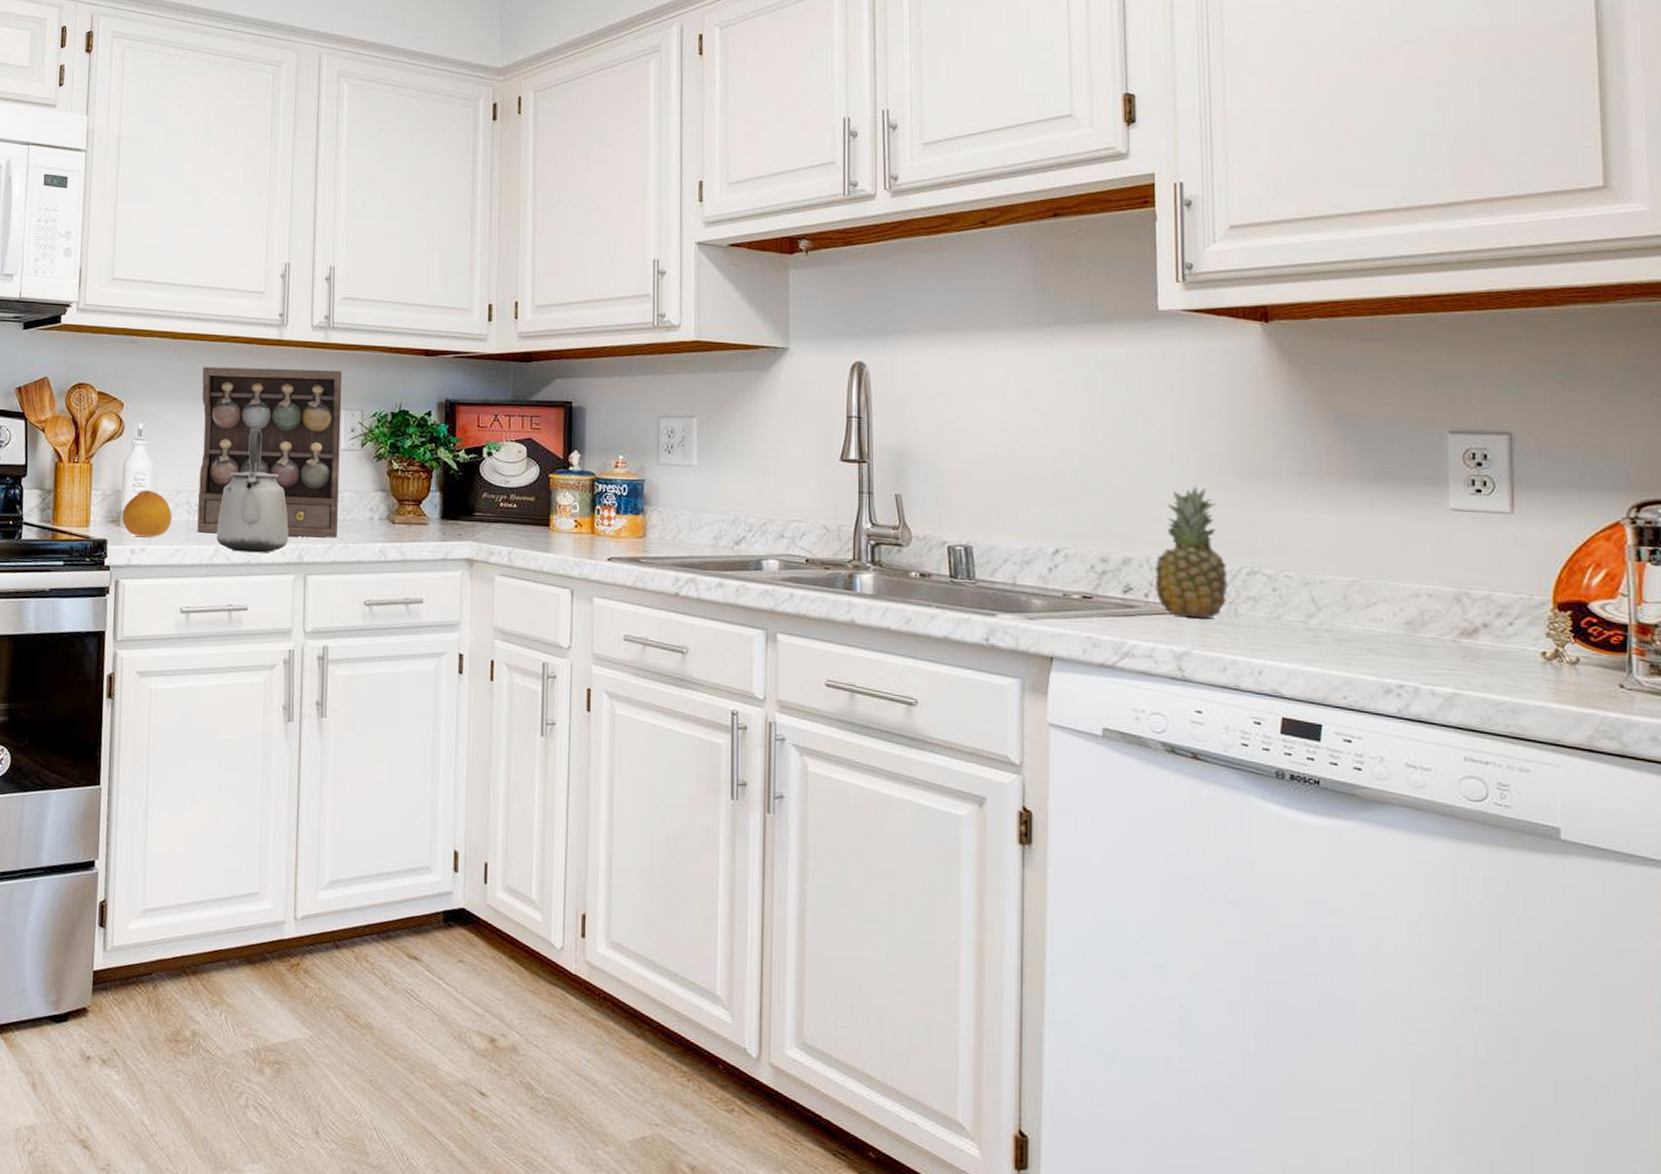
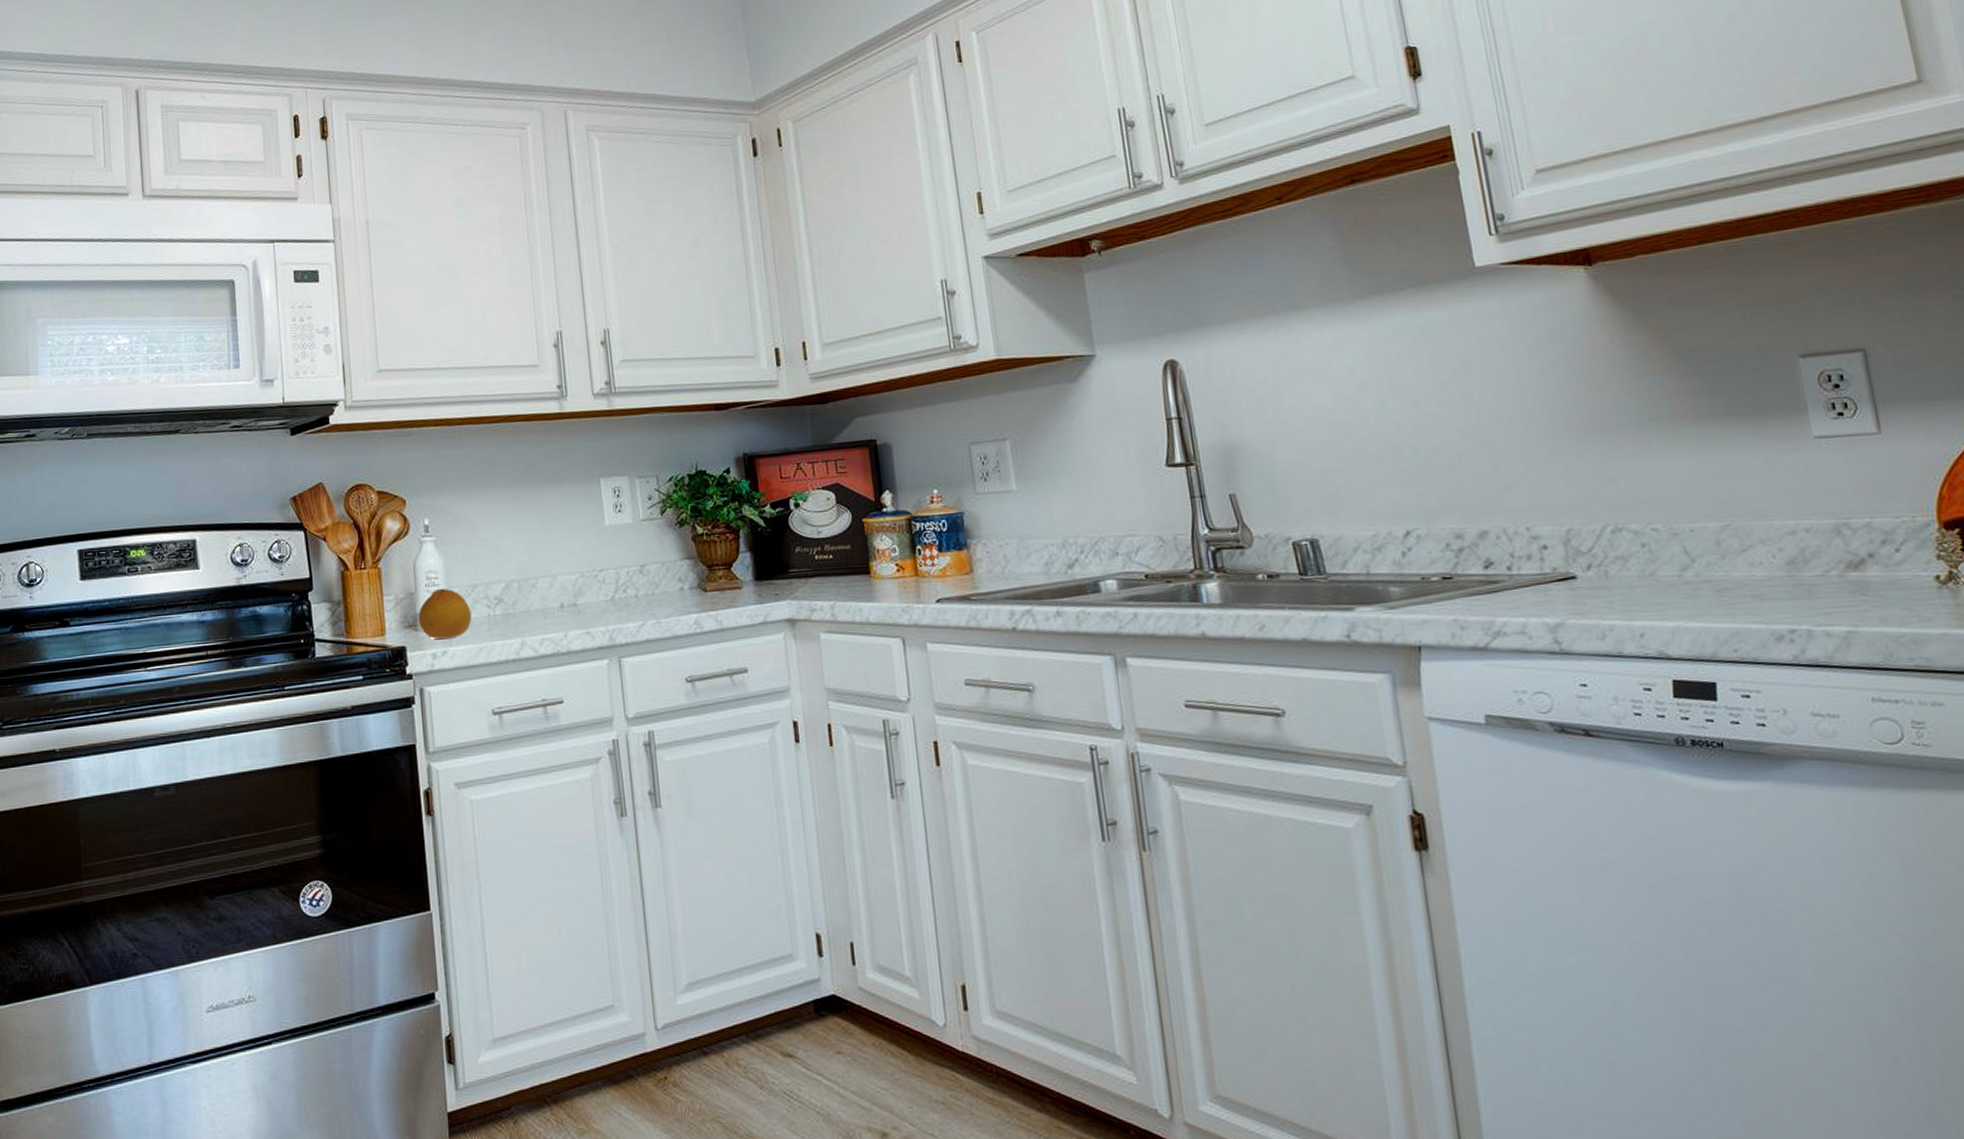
spice rack: present [197,366,343,539] -> none [484,437,649,627]
kettle: present [216,428,289,553] -> none [519,508,598,642]
fruit: present [1154,485,1228,619] -> none [1512,446,1595,586]

